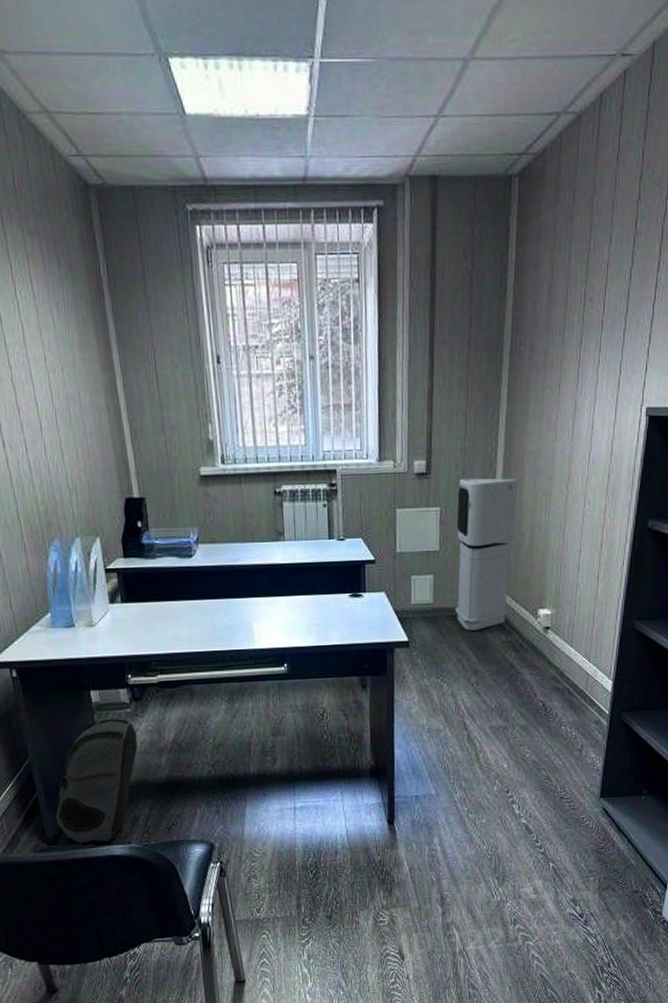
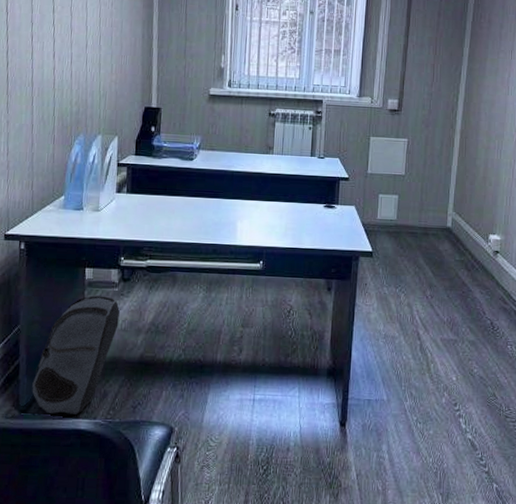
air purifier: present [455,478,518,631] -> none [416,117,475,248]

